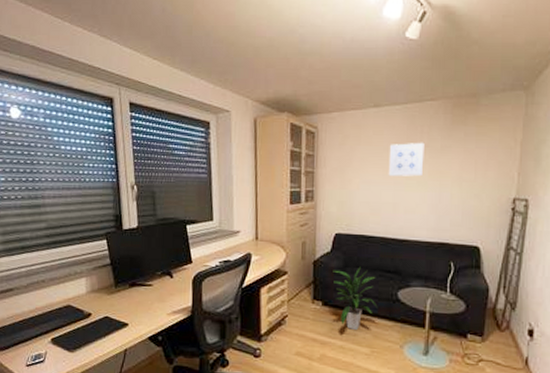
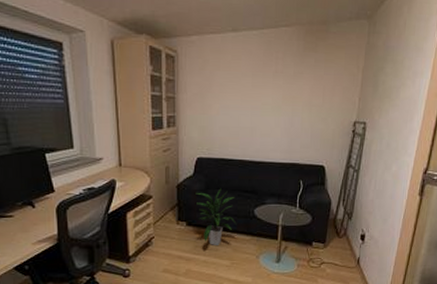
wall art: present [388,142,425,177] -> none [246,68,279,102]

